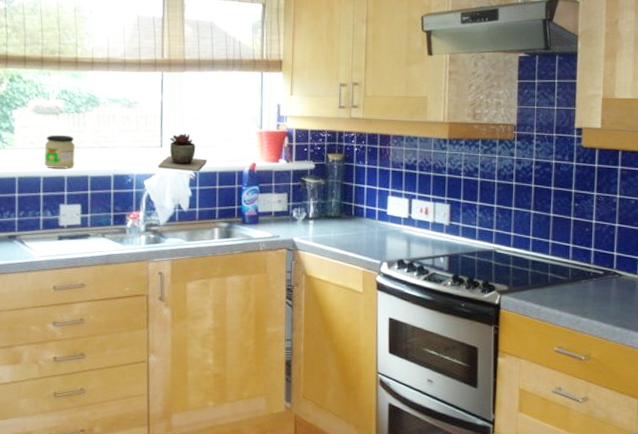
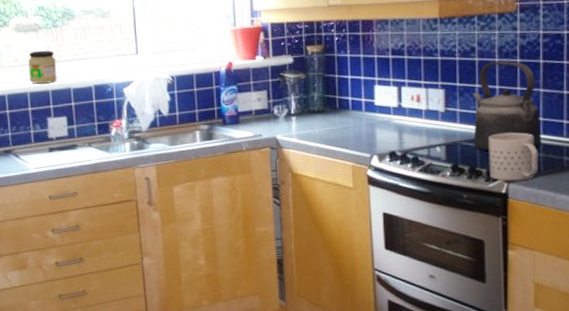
succulent plant: present [158,133,208,172] -> none [135,38,184,76]
kettle: none [473,183,531,265] -> present [473,61,542,152]
mug: none [485,248,527,293] -> present [488,132,539,181]

